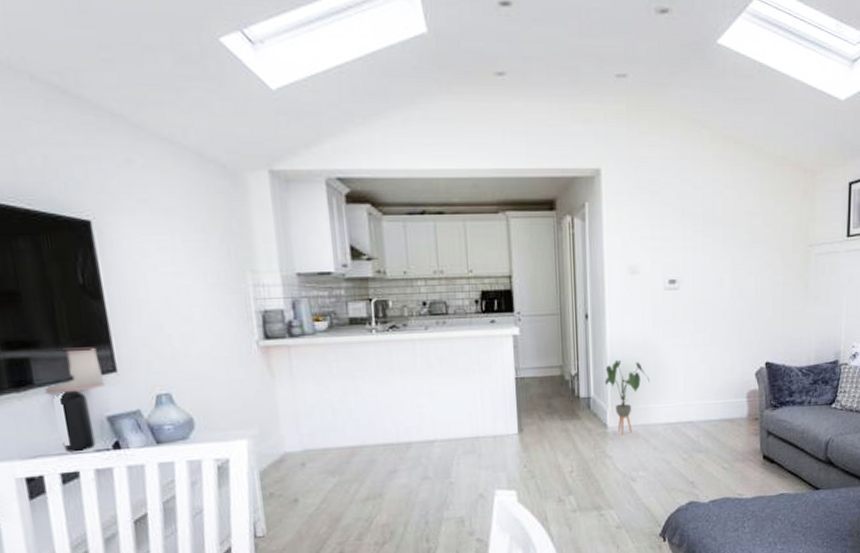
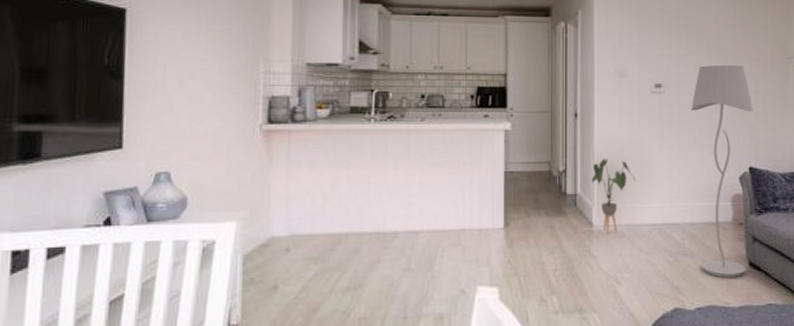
table lamp: present [42,347,105,453] -> none [46,124,109,227]
floor lamp: none [707,255,772,471] -> present [691,64,754,278]

